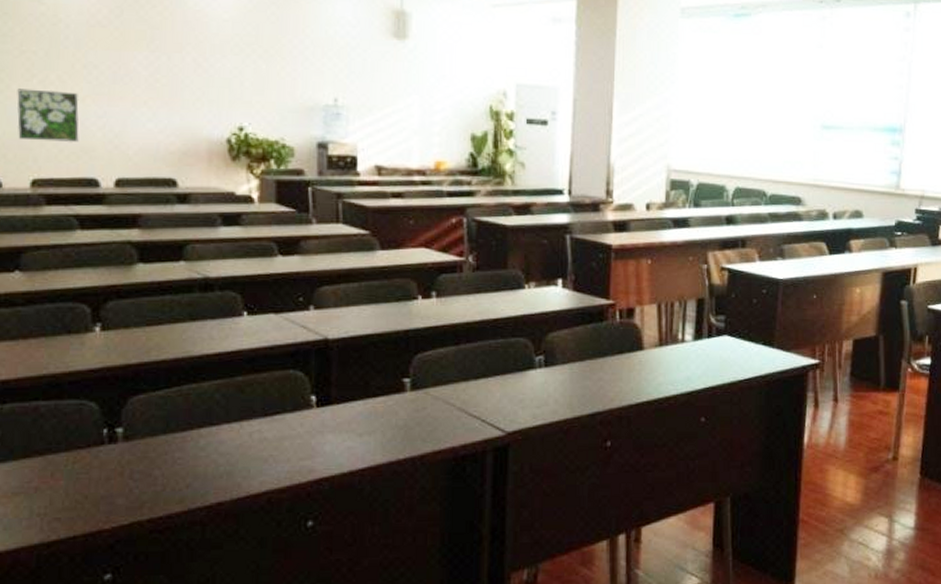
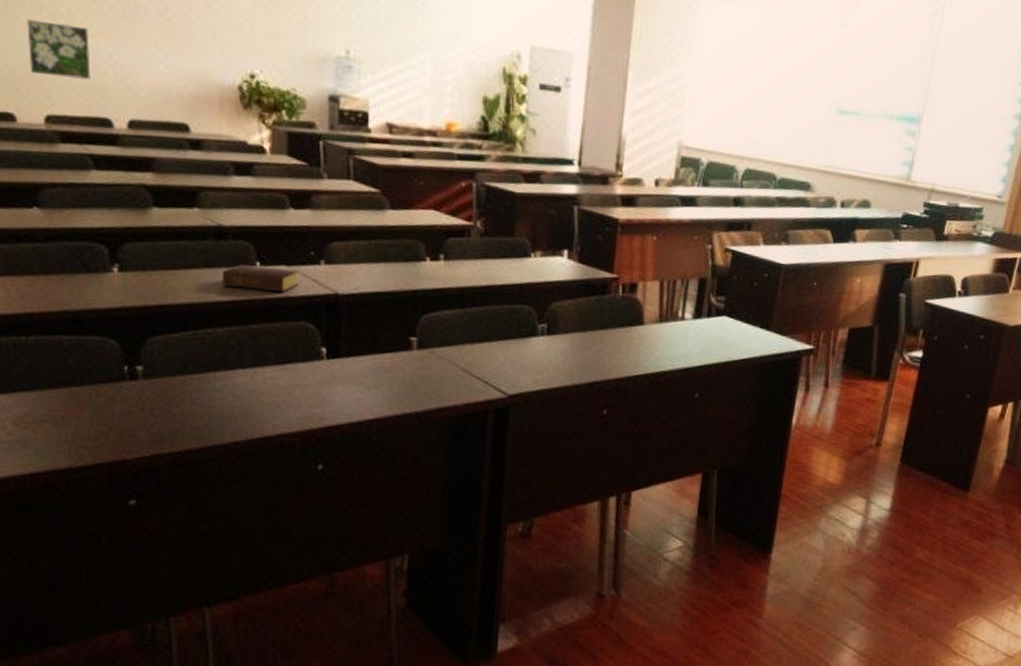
bible: none [207,315,288,342] -> present [221,264,299,293]

